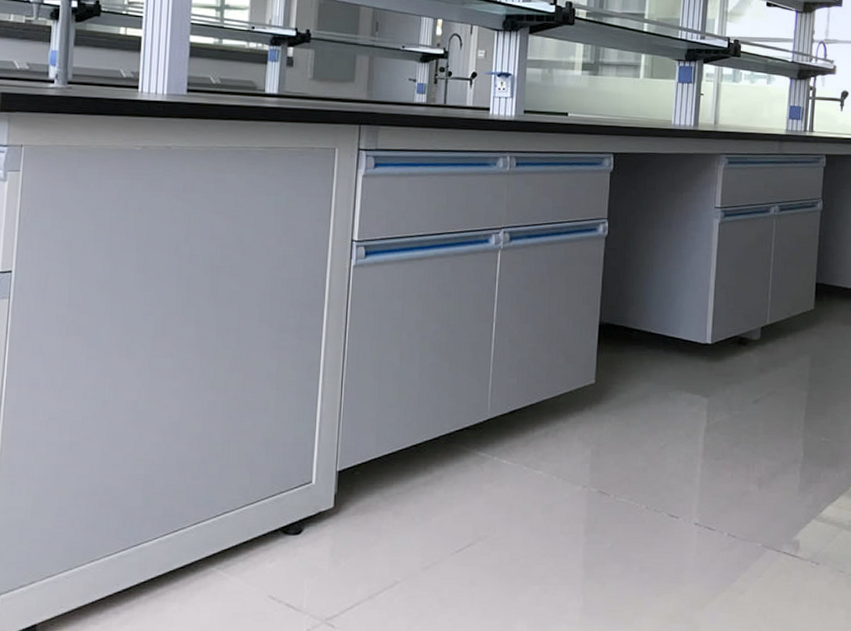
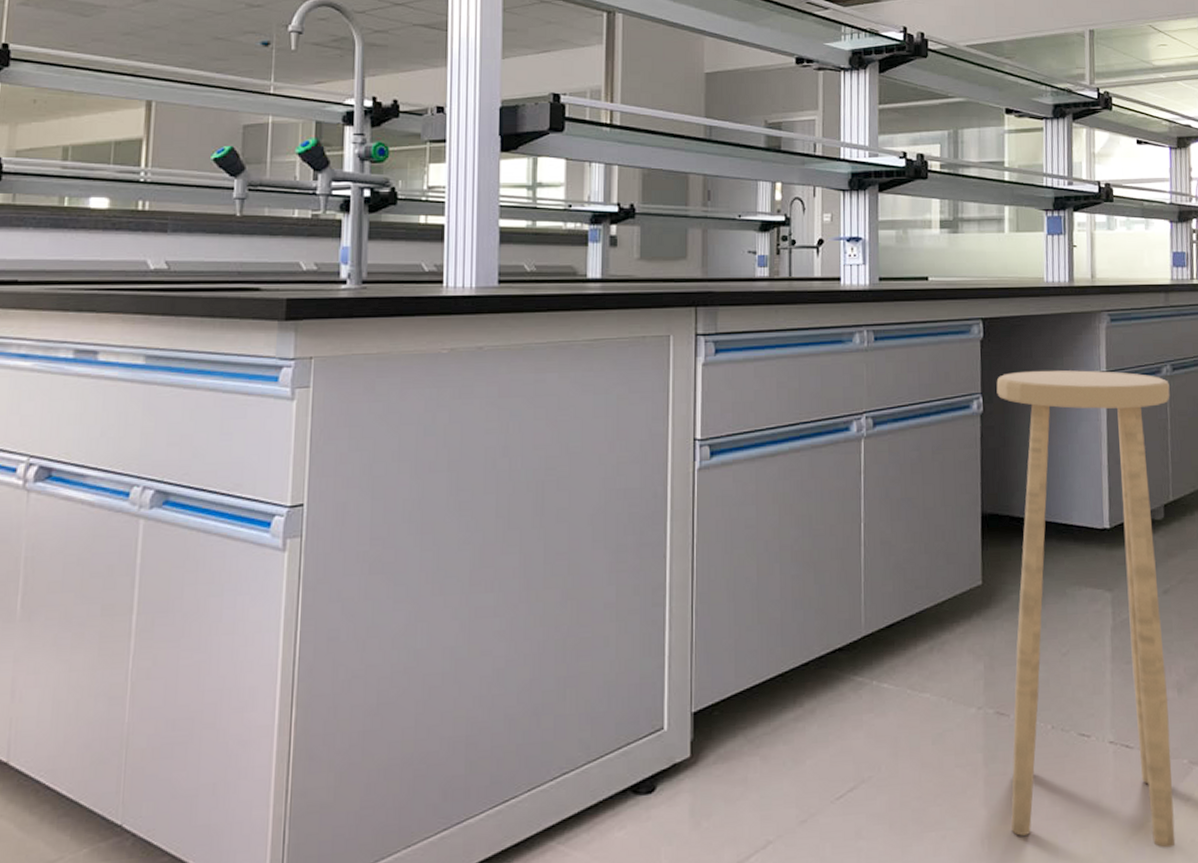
stool: none [604,202,776,615] -> present [996,370,1176,848]

